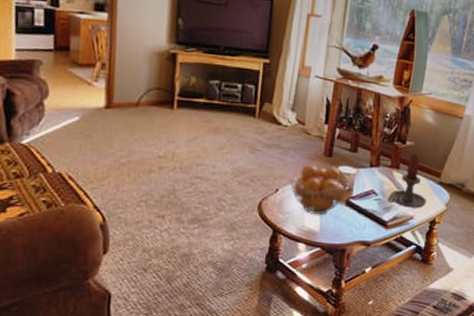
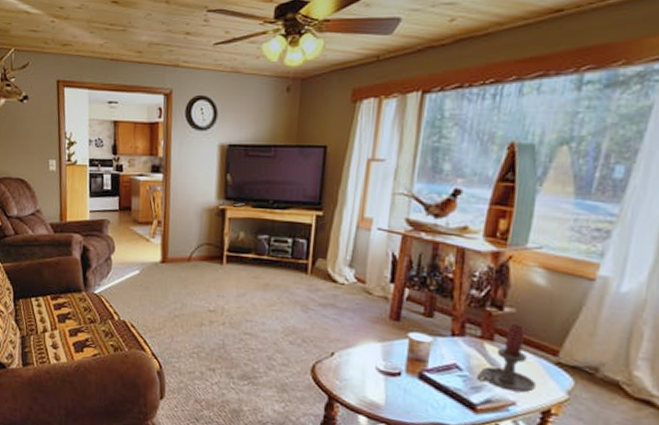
fruit basket: present [289,164,349,216] -> none [347,327,423,387]

